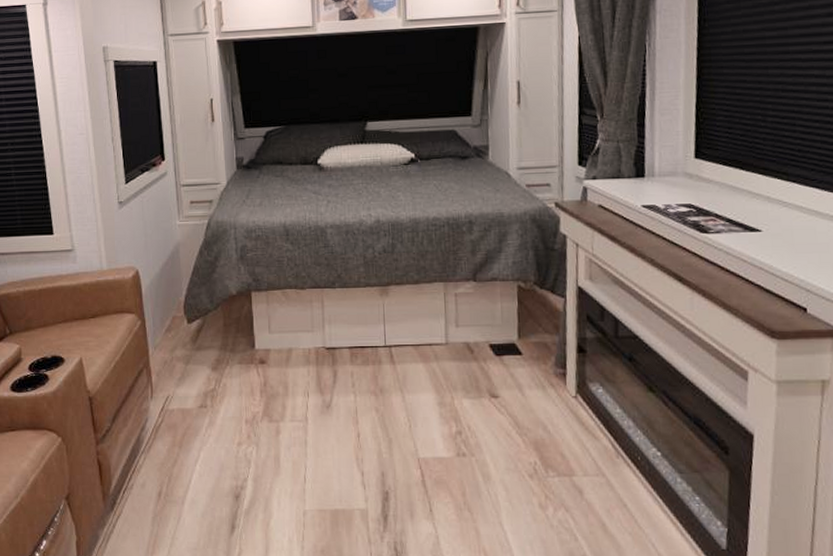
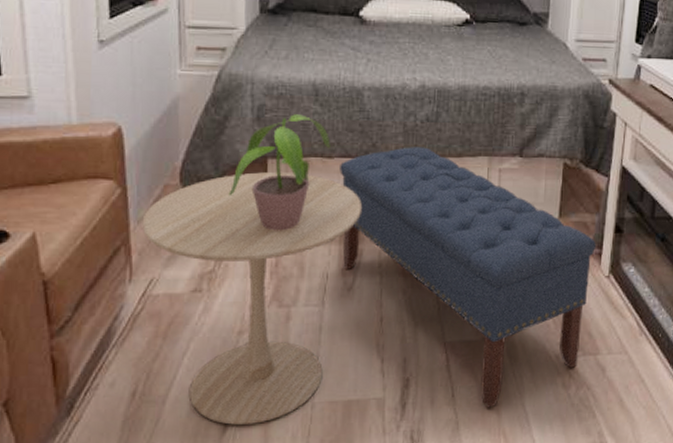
side table: none [158,303,333,528] -> present [142,172,362,426]
potted plant: none [222,252,302,355] -> present [228,114,331,231]
bench: none [311,276,559,525] -> present [340,147,596,408]

